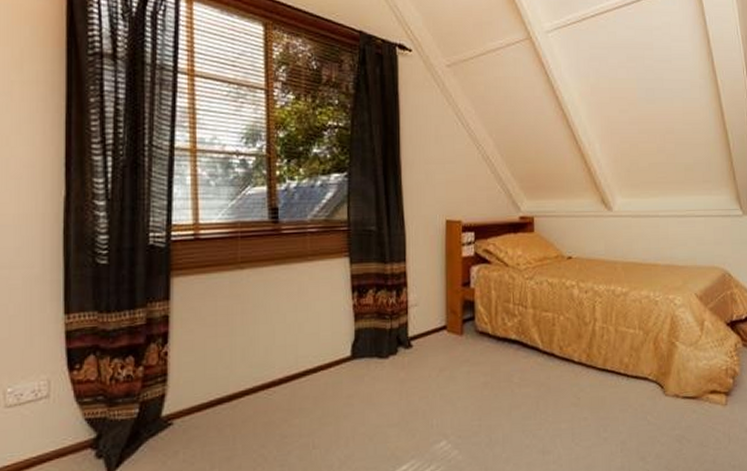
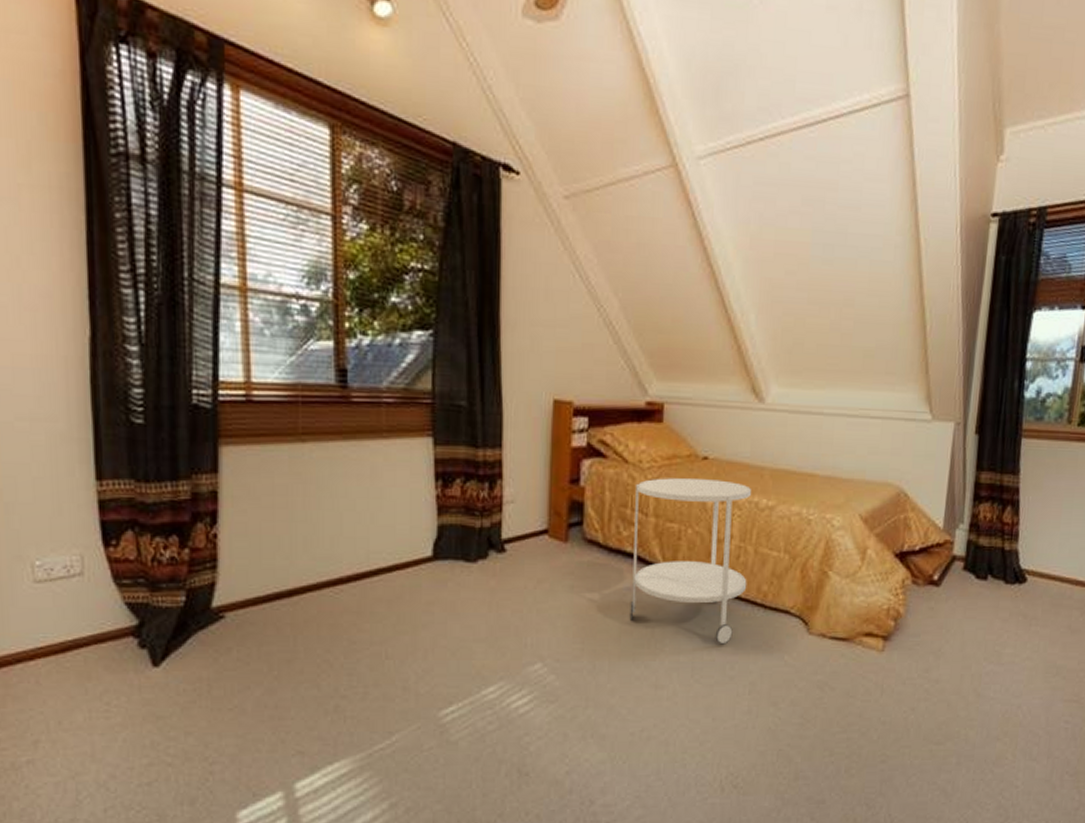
side table: none [516,274,612,411] -> present [629,478,751,645]

